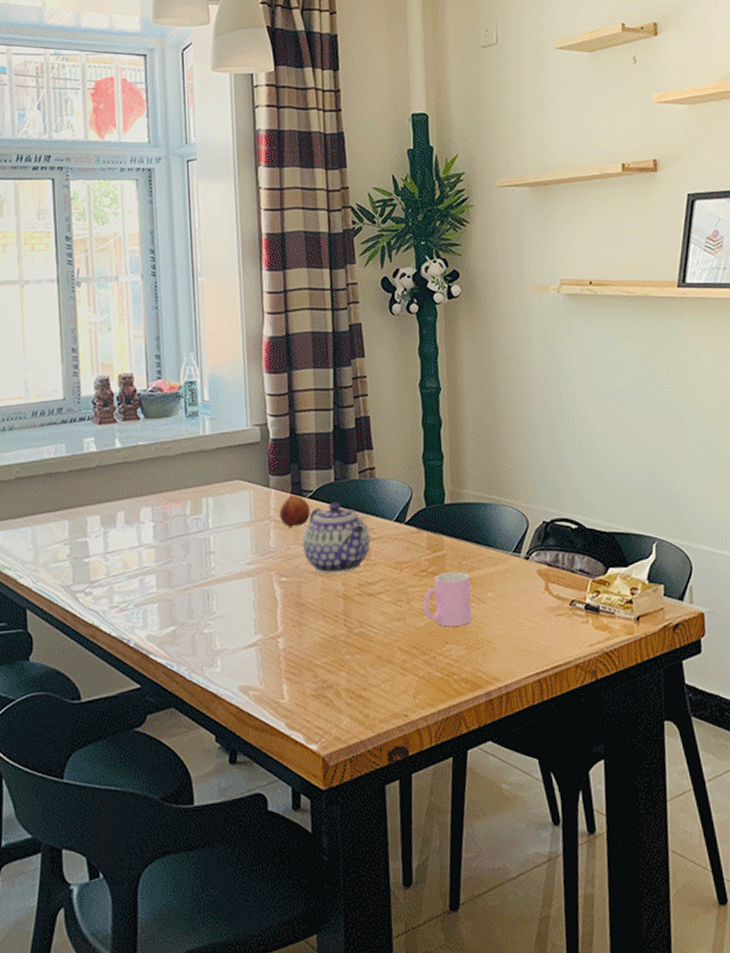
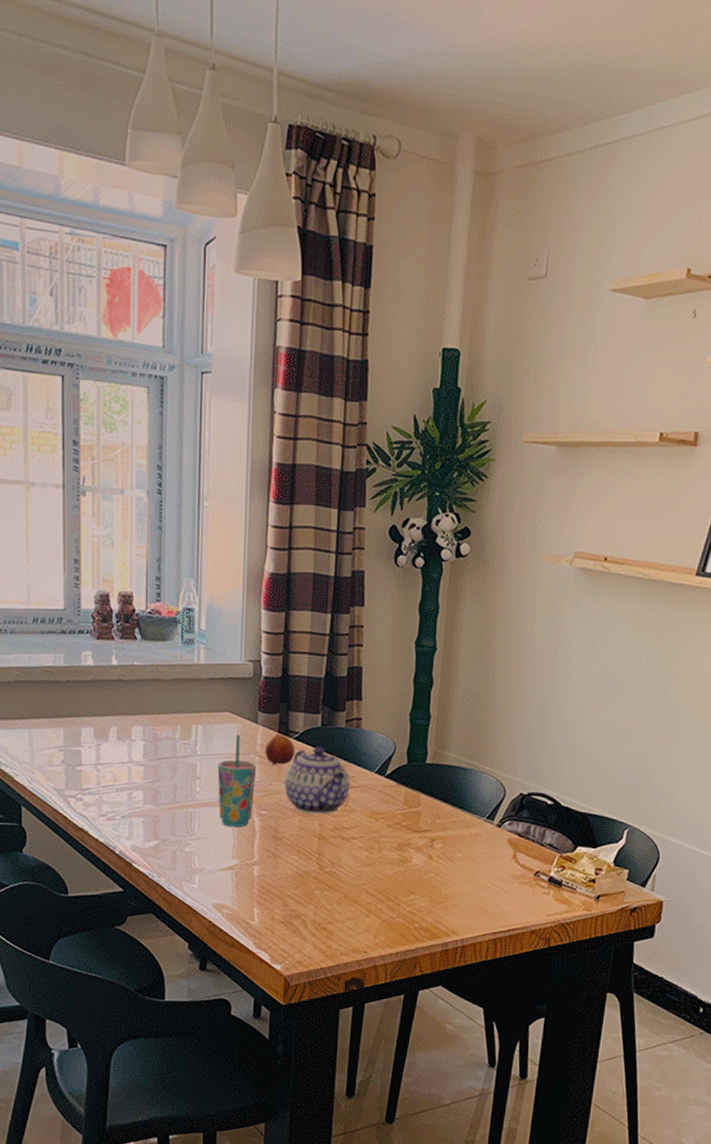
cup: none [232,501,273,600] -> present [217,734,257,828]
cup: present [423,571,472,627] -> none [394,828,442,880]

